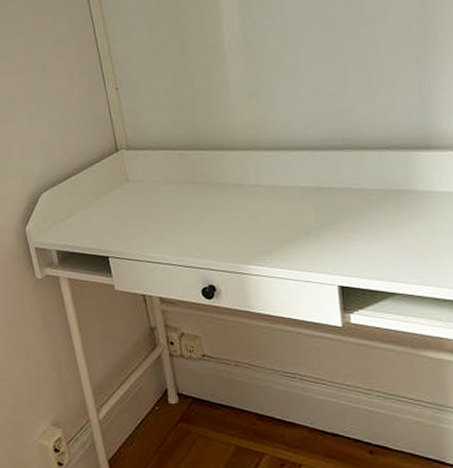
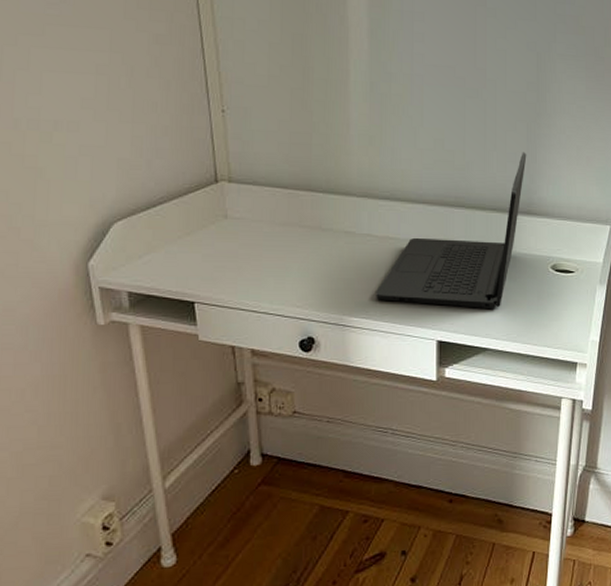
laptop: none [270,84,419,252] -> present [376,152,527,310]

